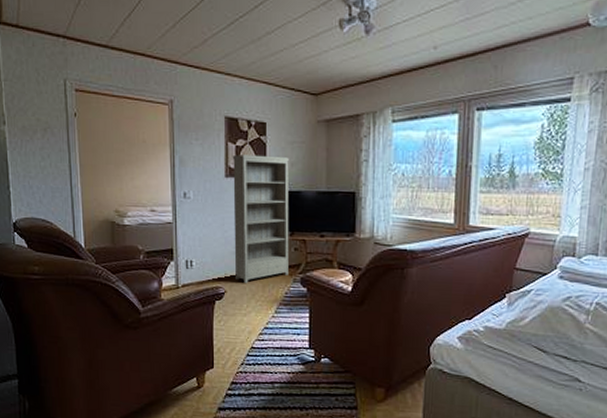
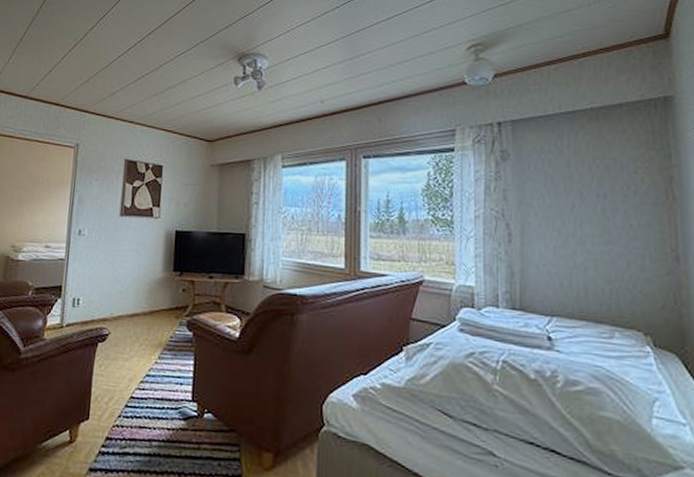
bookshelf: present [232,154,289,284] -> none [121,194,182,326]

